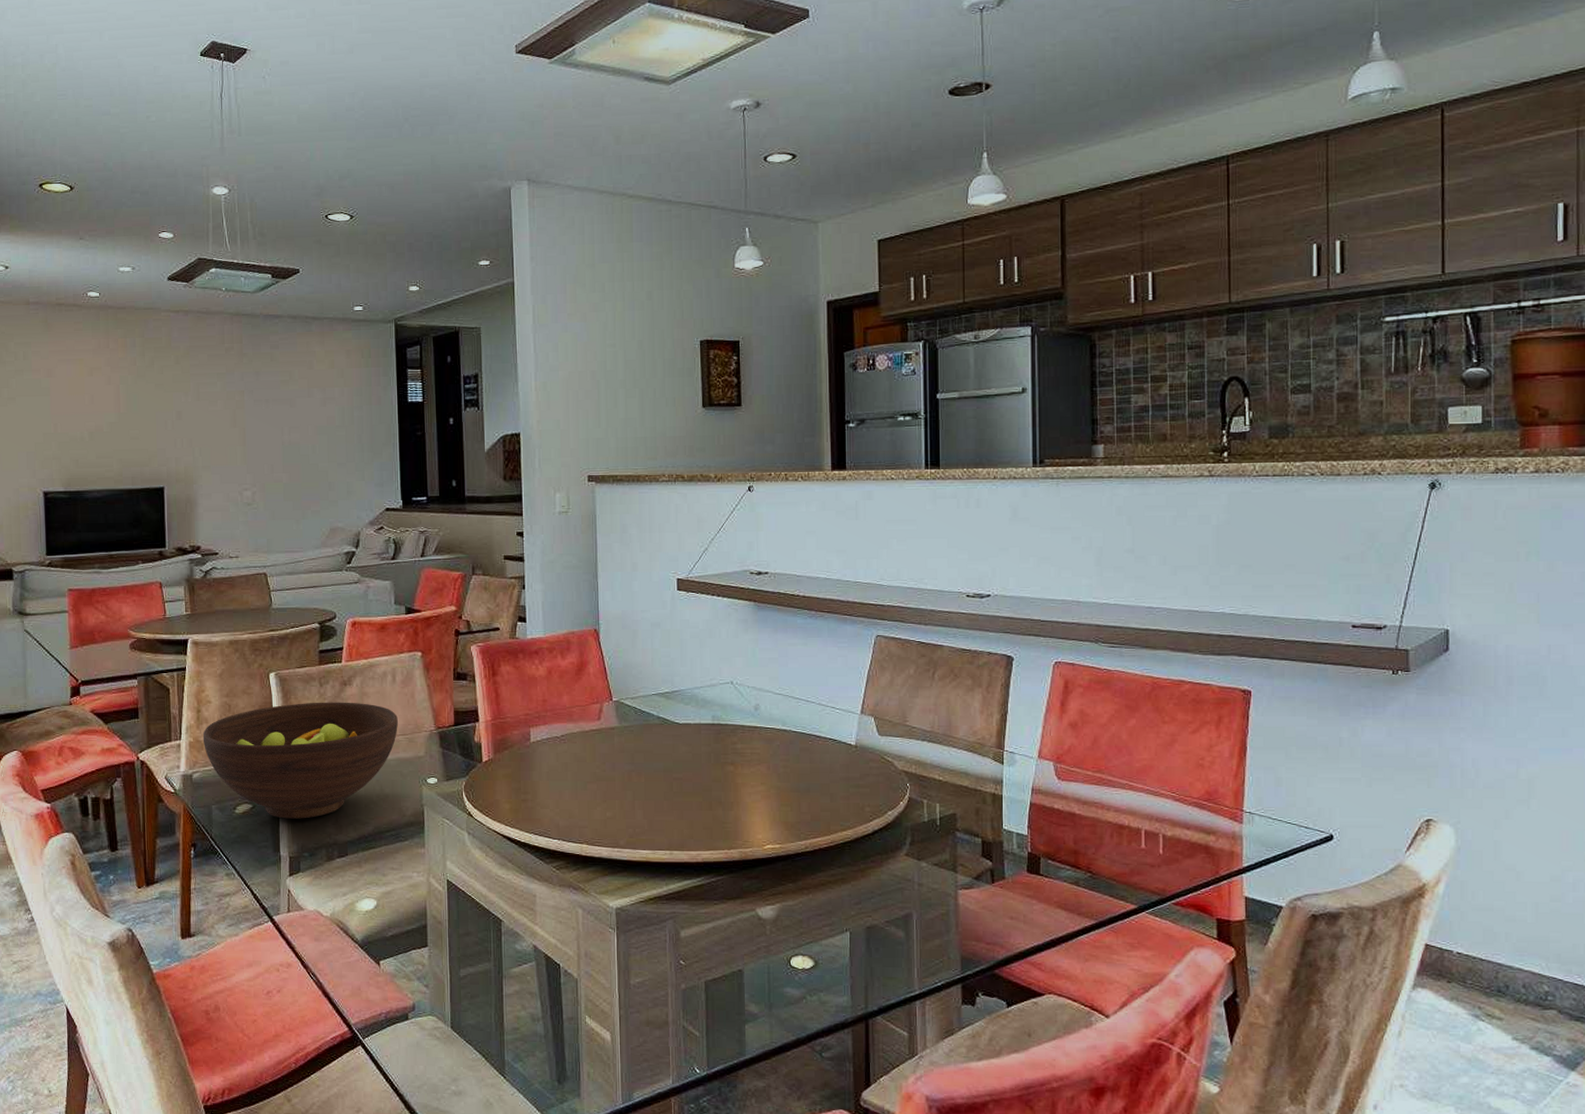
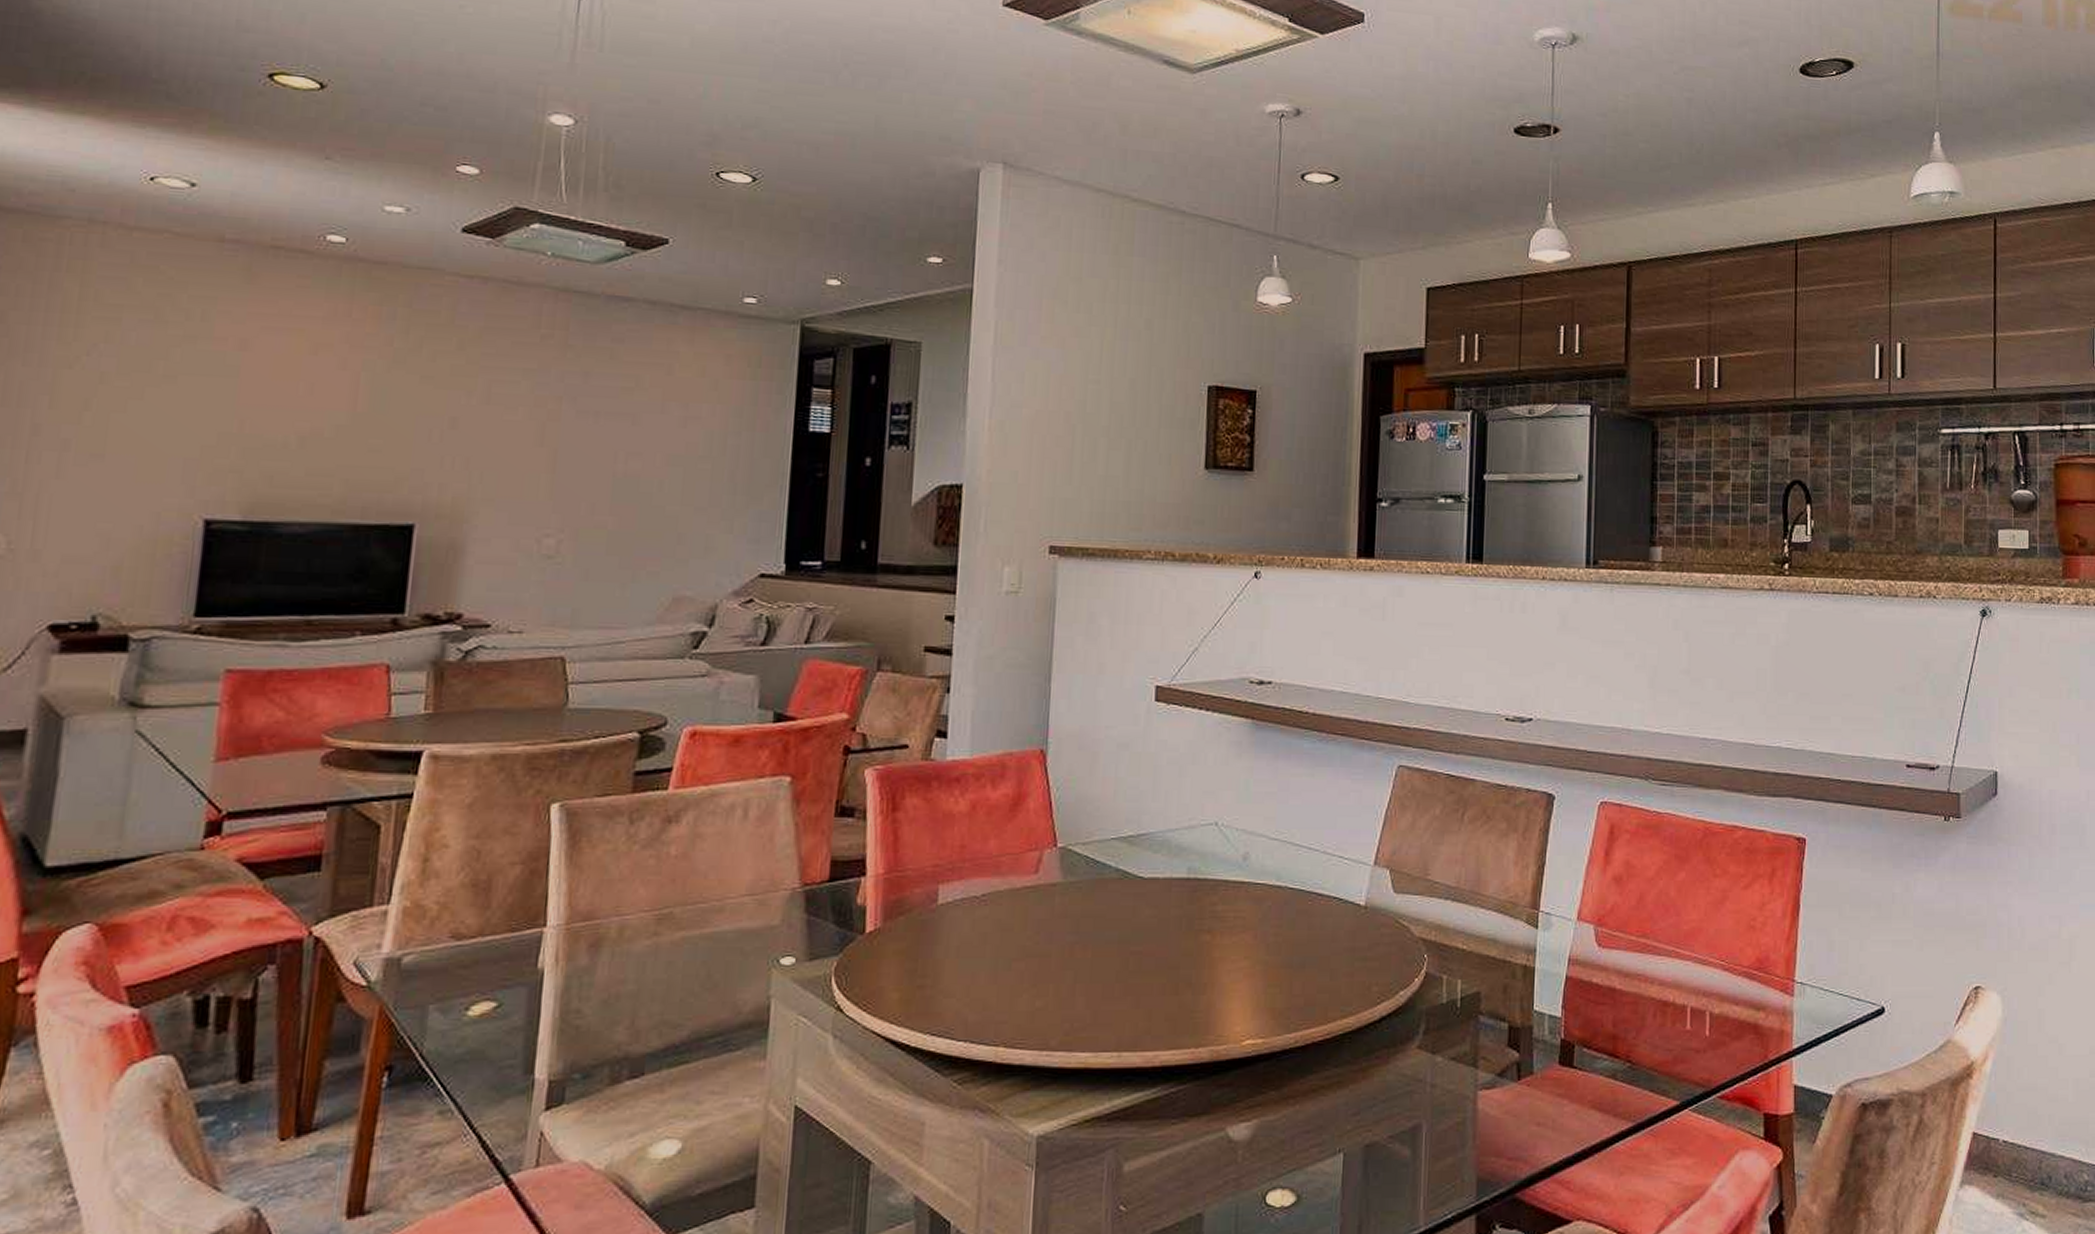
fruit bowl: present [202,702,398,819] -> none [426,846,745,1023]

